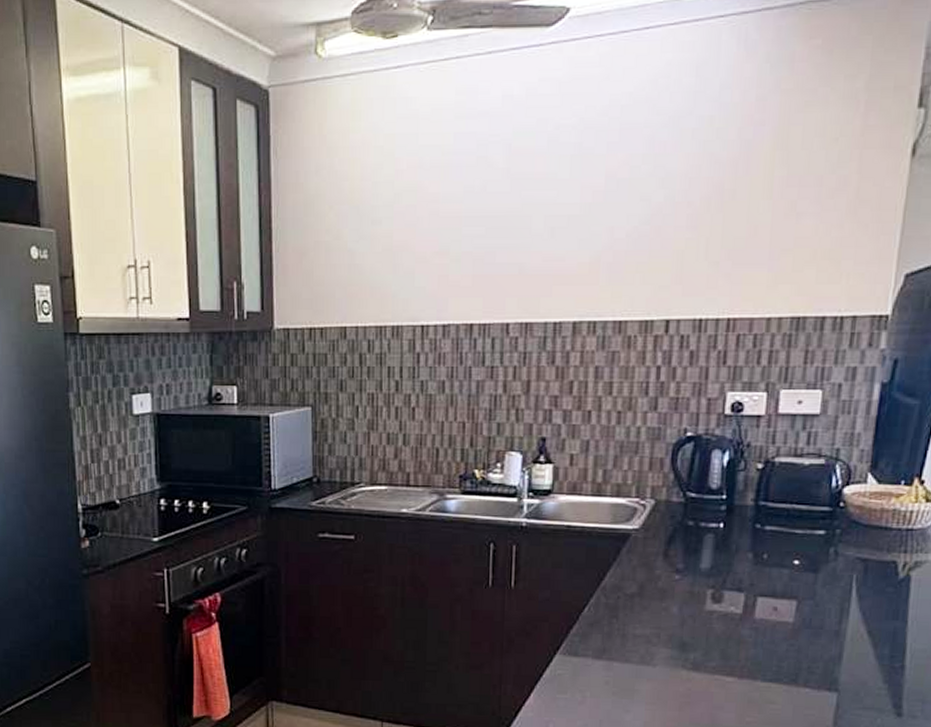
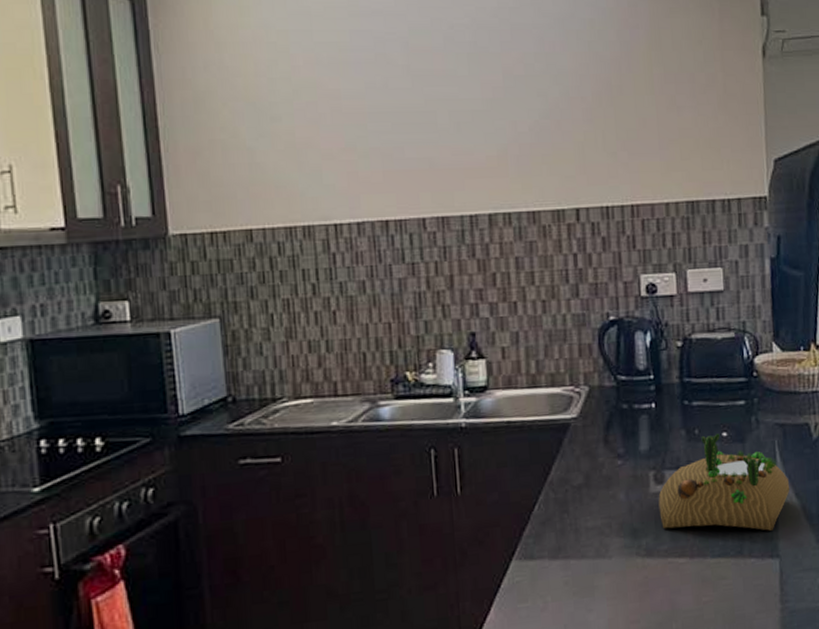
succulent planter: none [712,560,863,664] -> present [658,433,790,531]

